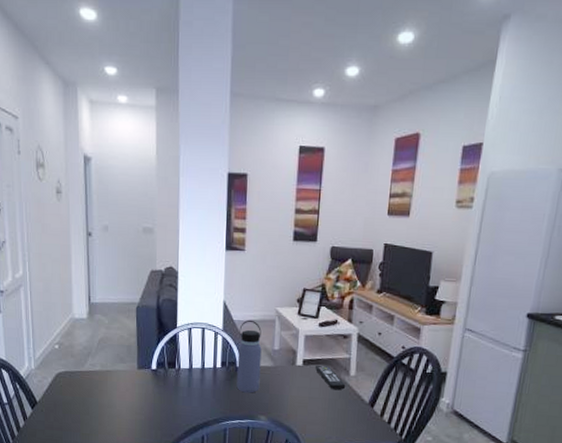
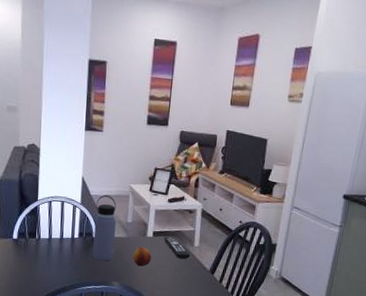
fruit: none [280,376,302,399] -> present [132,246,152,267]

